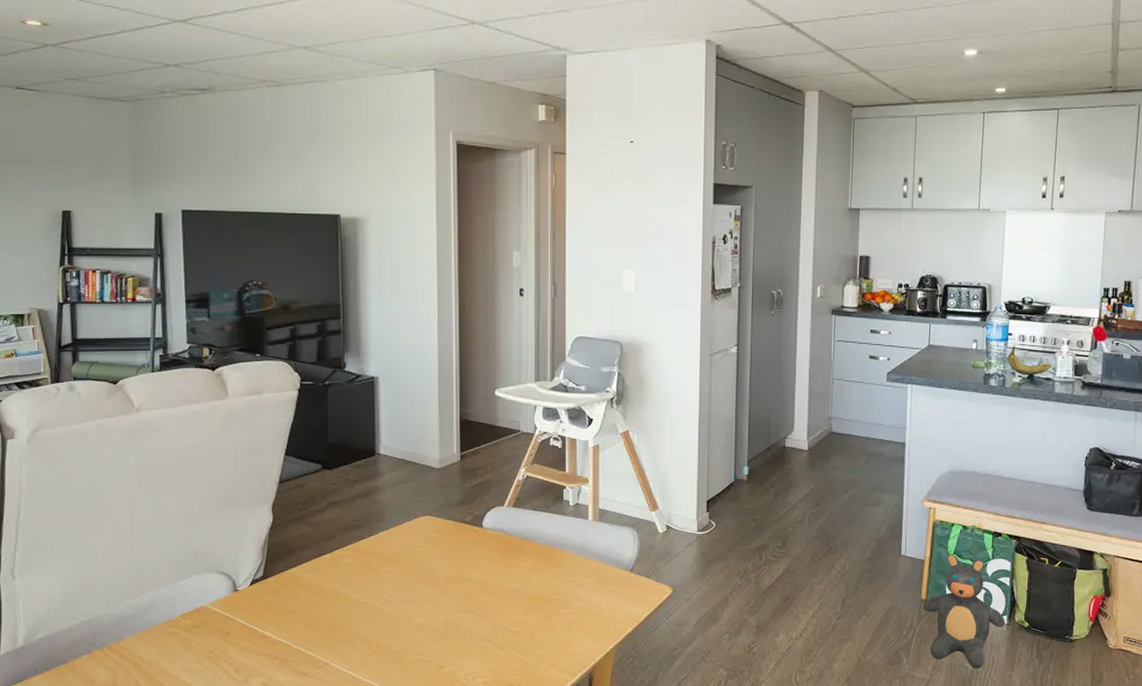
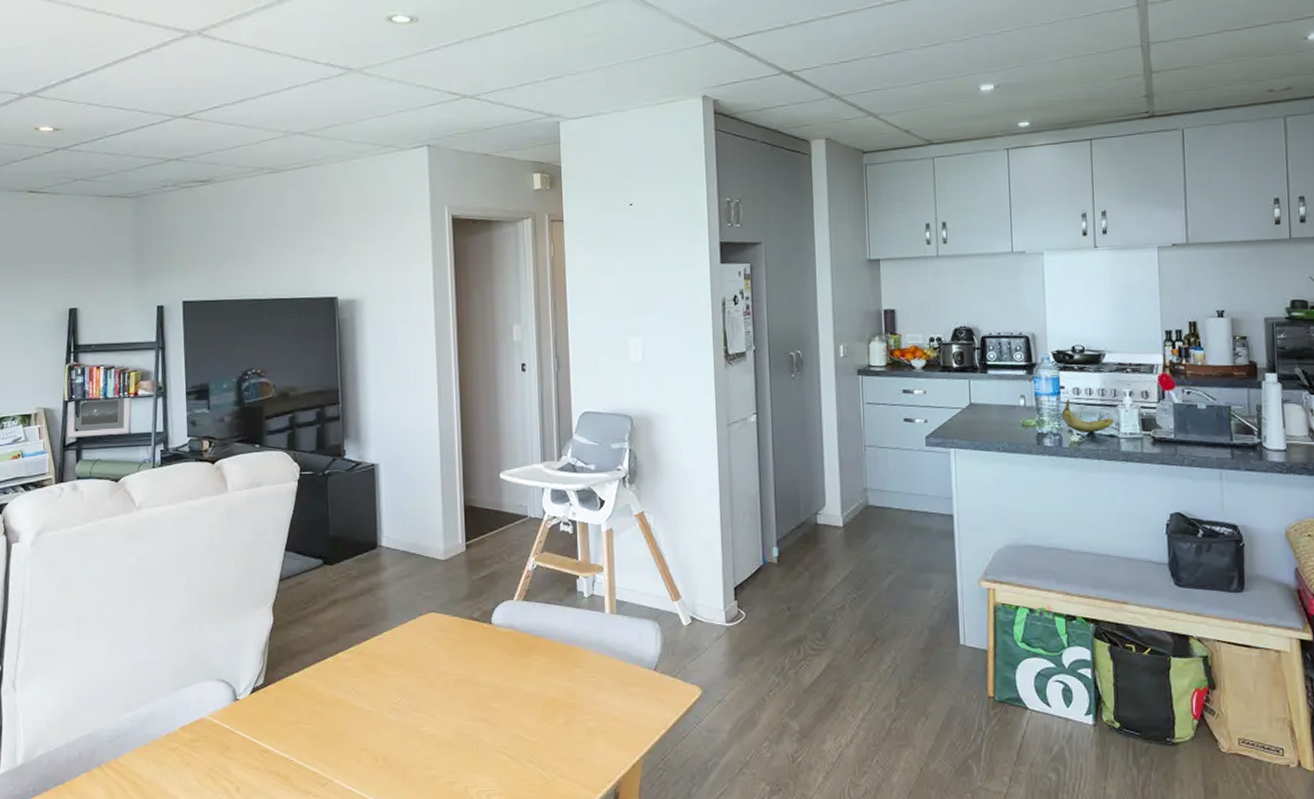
picture frame: none [62,303,130,339] -> present [67,398,132,438]
stuffed animal: present [923,555,1006,668] -> none [991,643,1092,779]

